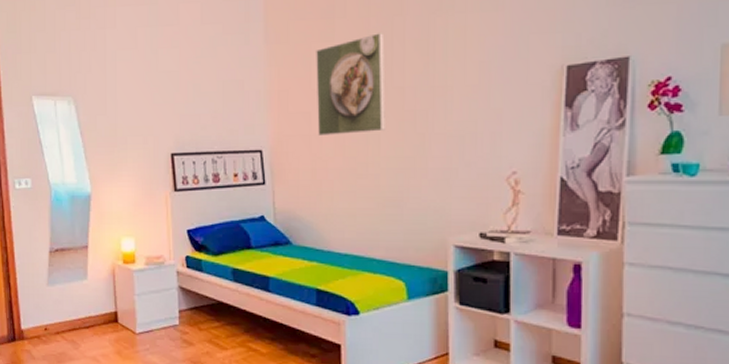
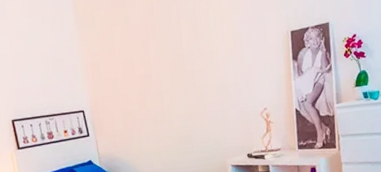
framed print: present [316,33,385,135] -> none [116,16,173,95]

